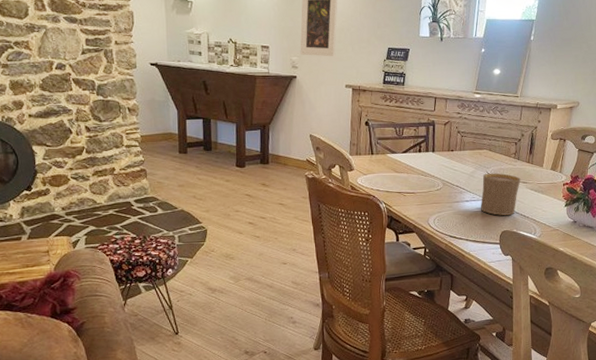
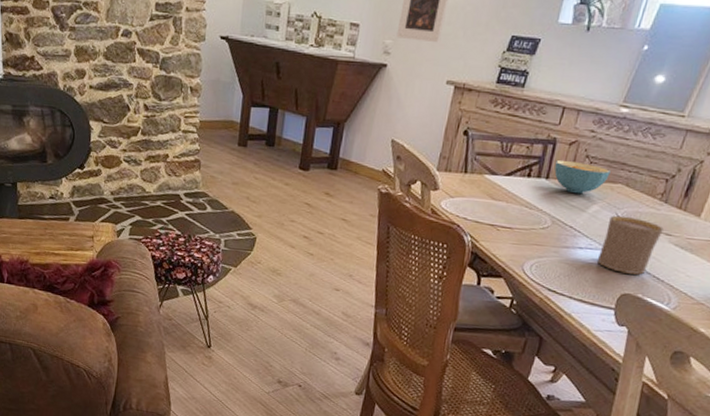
cereal bowl: none [437,136,477,161] -> present [554,159,610,195]

